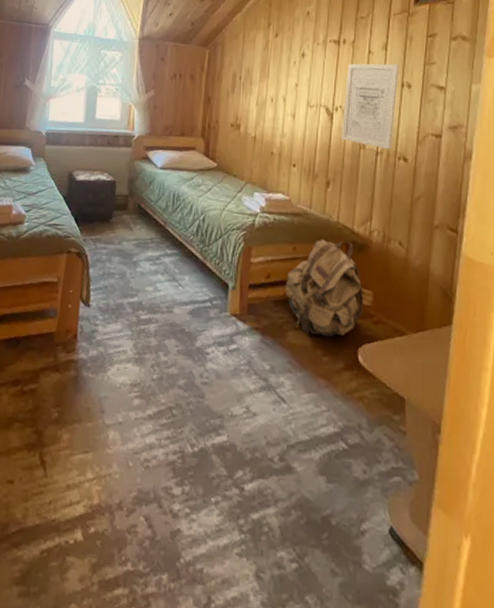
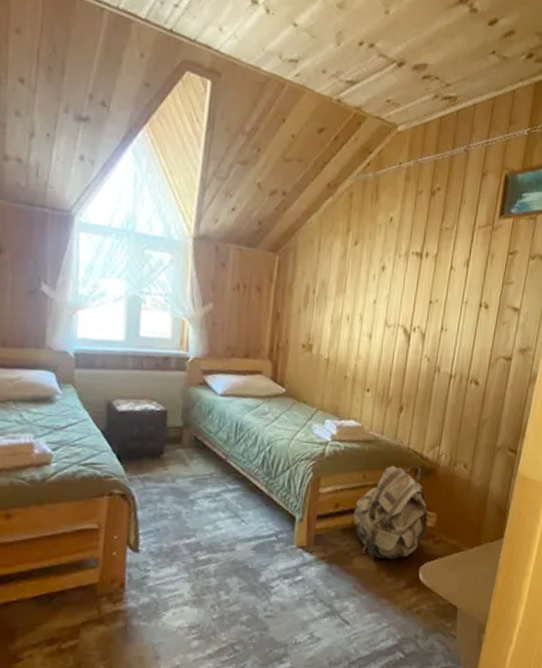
wall art: present [341,63,400,149] -> none [416,280,480,372]

